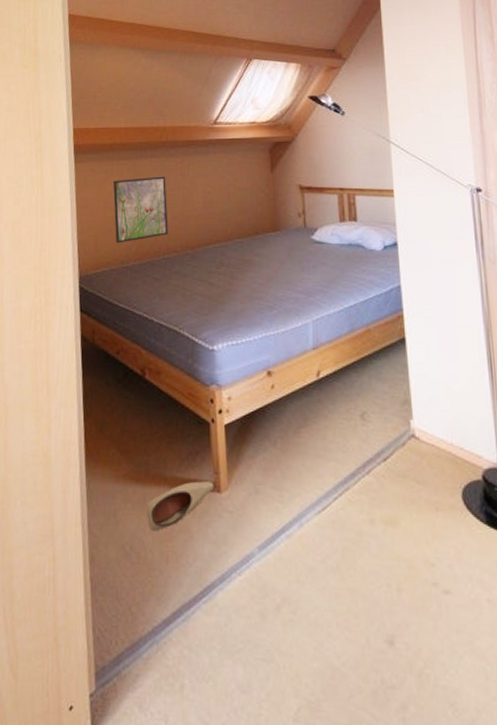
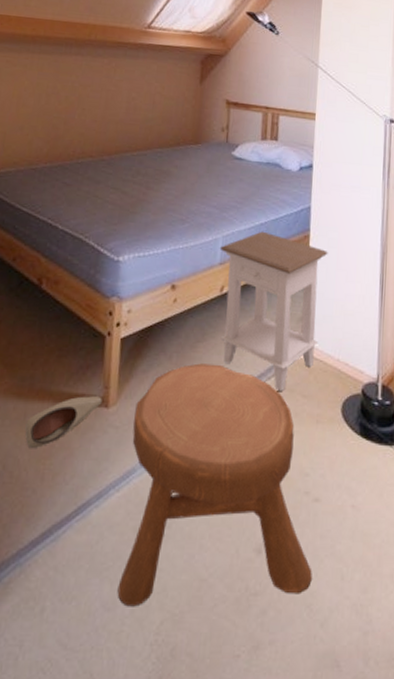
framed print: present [113,176,168,243] -> none [26,75,90,143]
stool: none [246,449,453,691] -> present [117,363,312,607]
nightstand: none [310,313,427,478] -> present [219,231,328,392]

